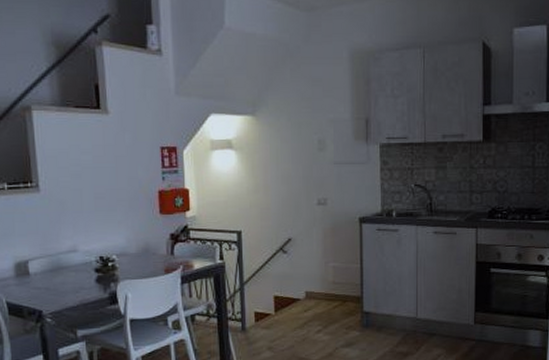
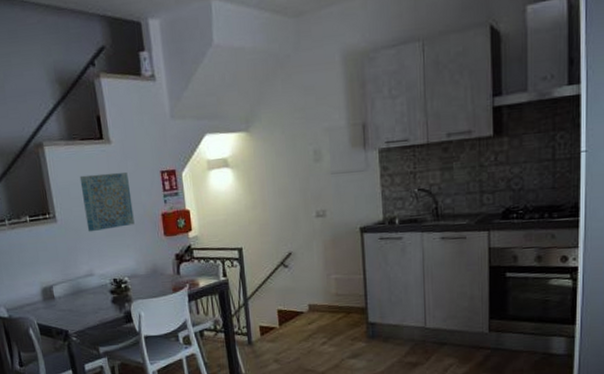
wall art: none [70,144,128,205] -> present [79,172,135,232]

